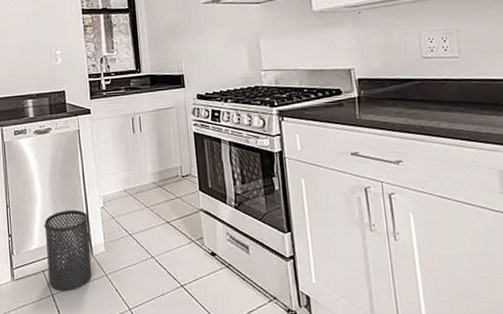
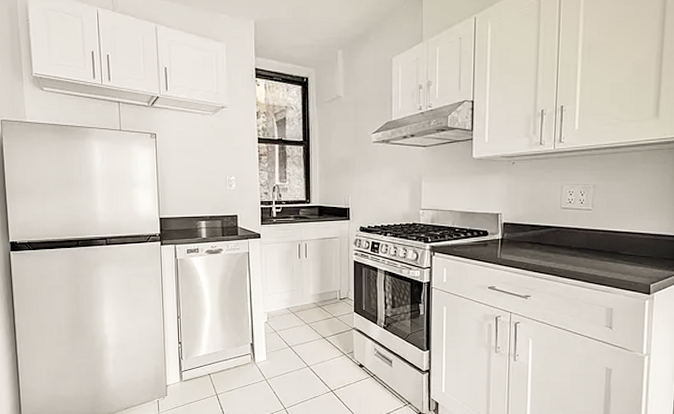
trash can: present [44,209,93,292] -> none [212,323,254,393]

